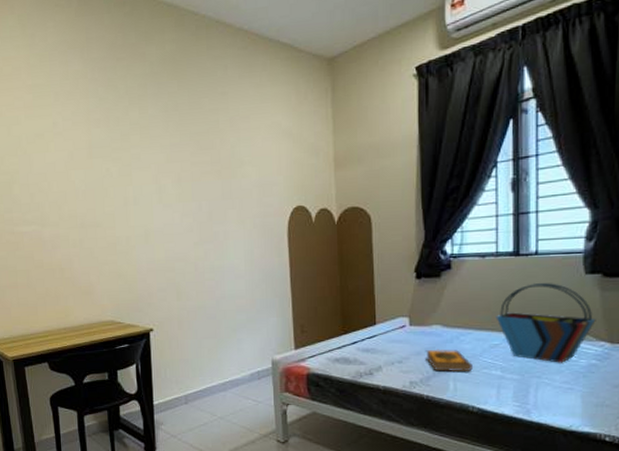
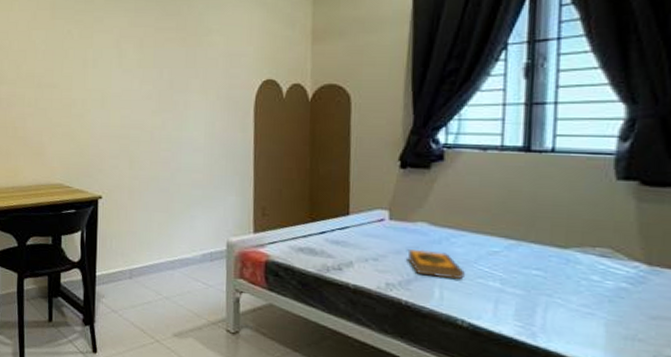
tote bag: present [496,283,596,363] -> none [497,185,629,282]

